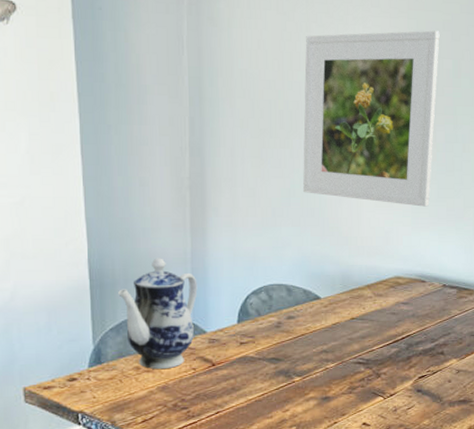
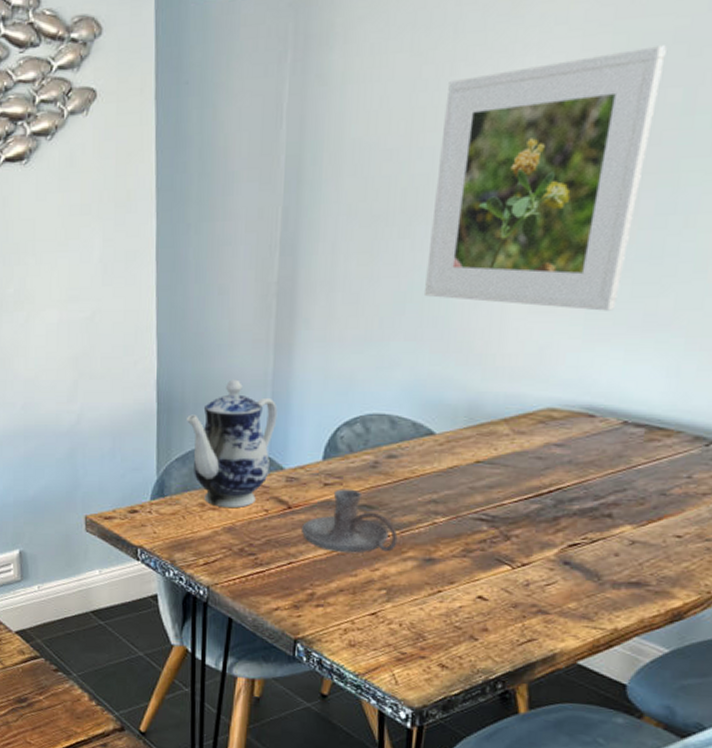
candle holder: none [225,346,301,400] -> present [302,489,398,553]

